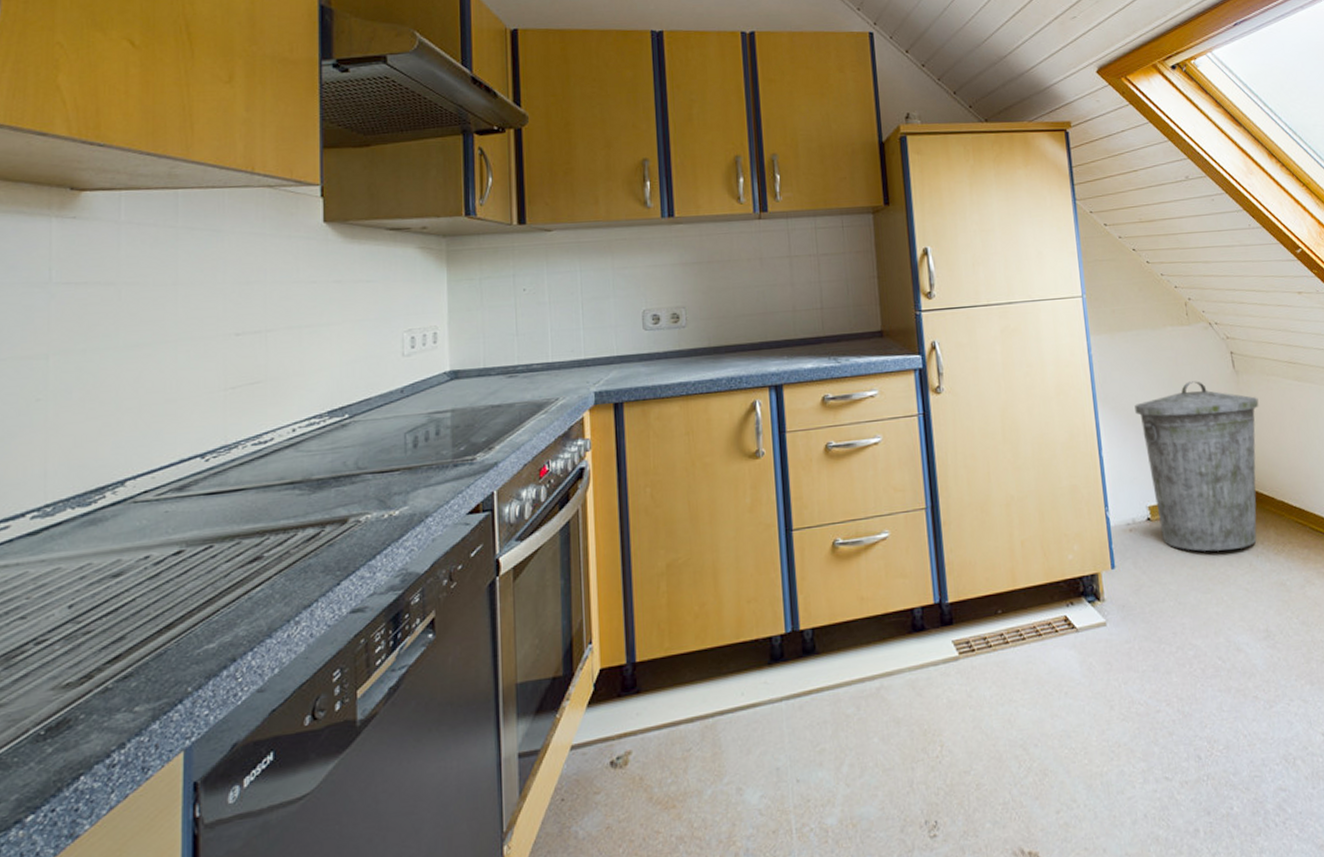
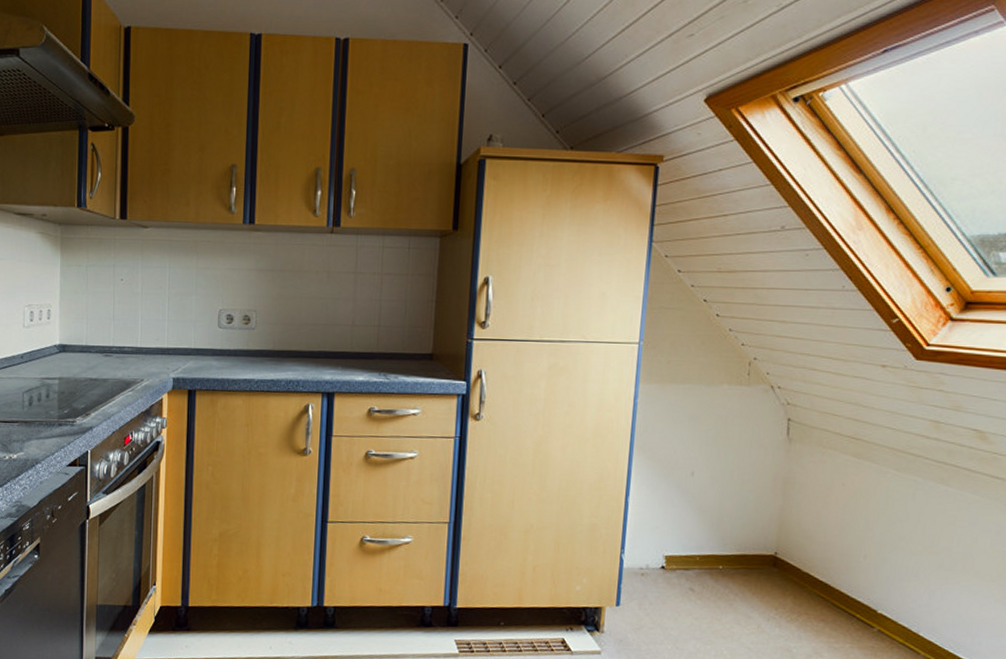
trash can: present [1134,381,1259,552] -> none [671,442,807,610]

